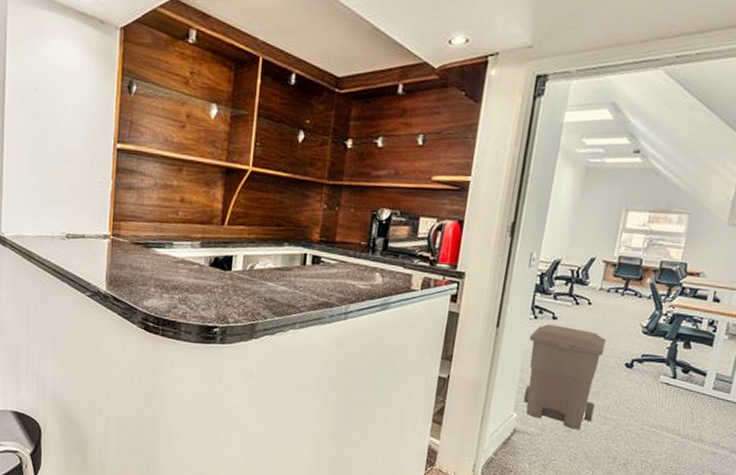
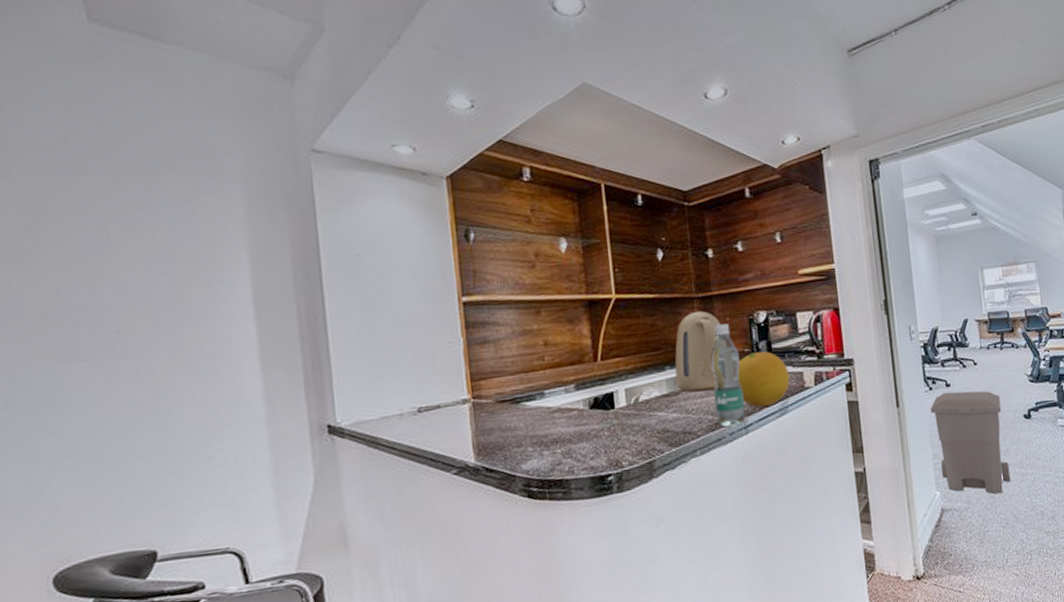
kettle: none [291,196,345,274] -> present [674,310,721,393]
bottle: none [321,213,355,311] -> present [710,324,746,427]
fruit: none [348,247,399,299] -> present [738,351,790,408]

